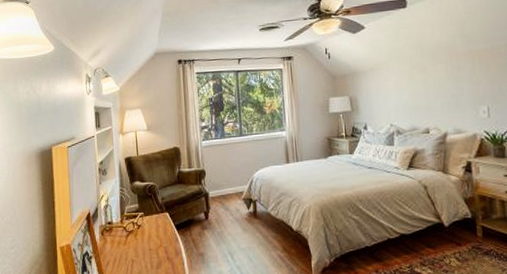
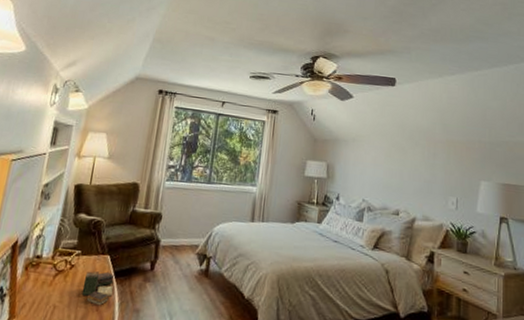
book: none [151,226,177,255] -> present [81,271,114,306]

